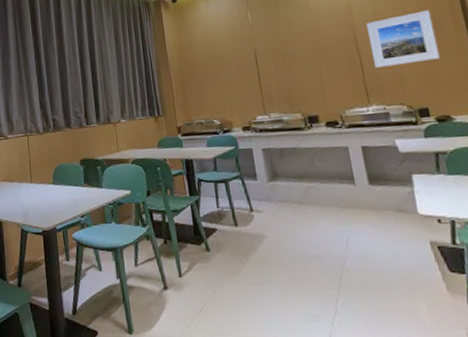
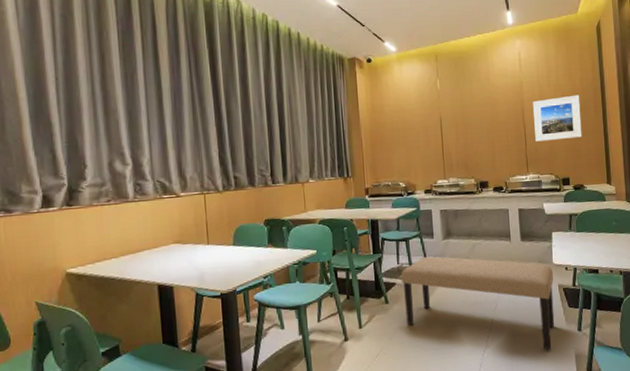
bench: none [222,200,432,327] -> present [401,256,555,350]

